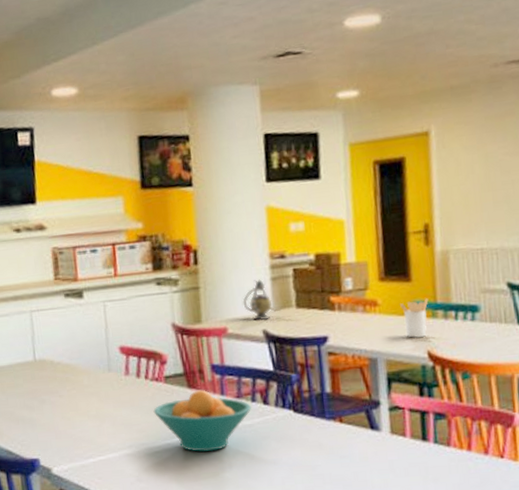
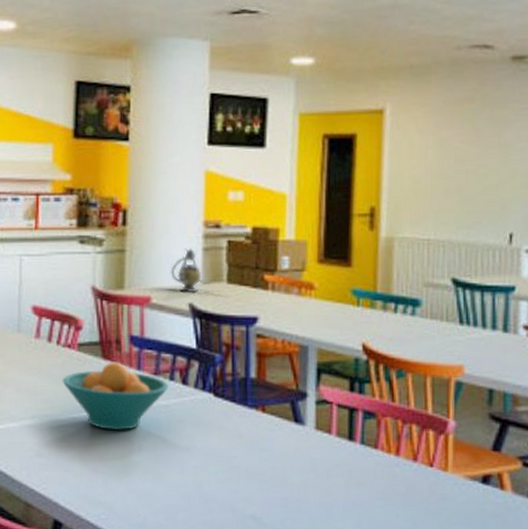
utensil holder: present [400,298,429,338] -> none [338,287,368,328]

